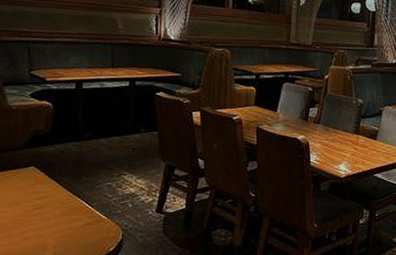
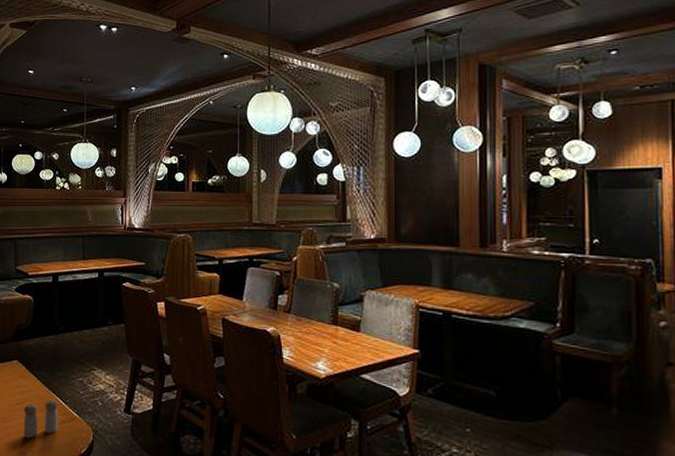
salt and pepper shaker: none [43,204,84,242] -> present [23,399,58,439]

